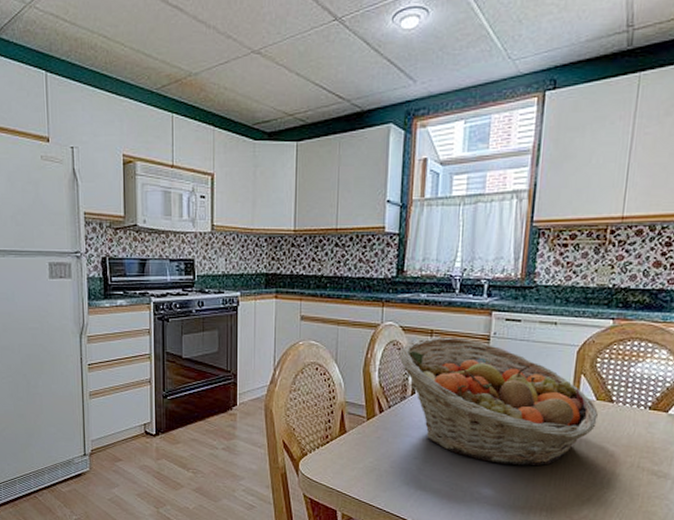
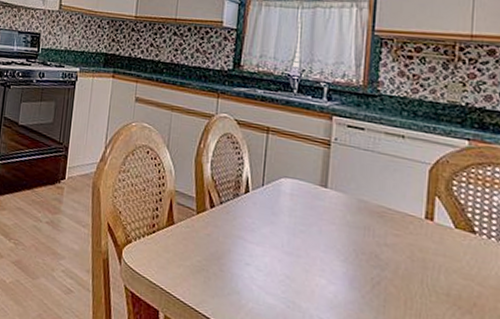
fruit basket: present [399,337,598,466] -> none [233,135,458,296]

